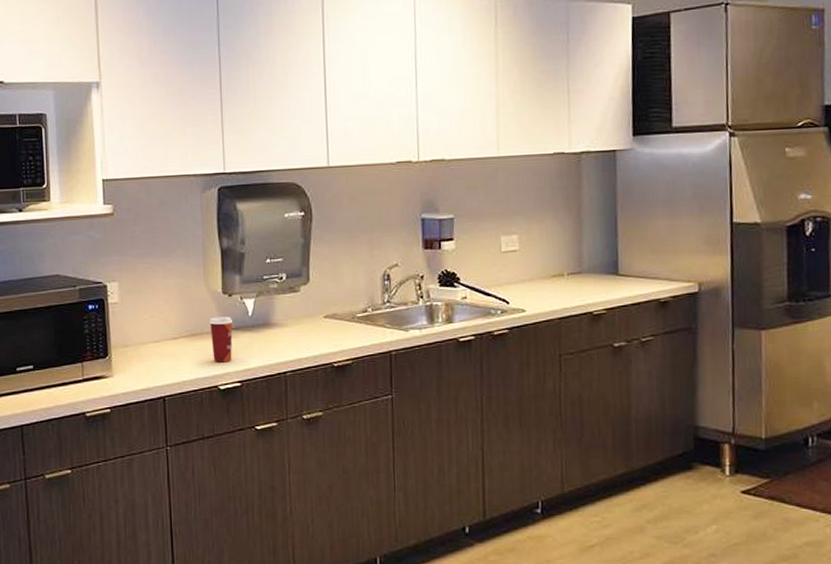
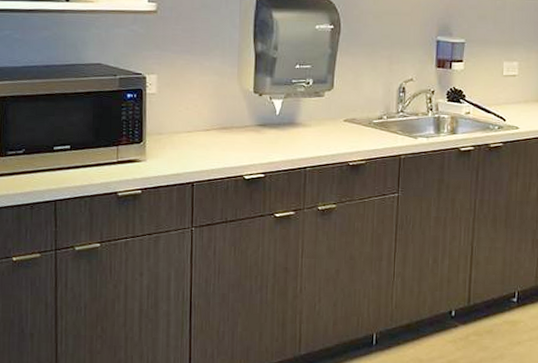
paper cup: present [209,316,233,363] -> none [239,113,262,155]

